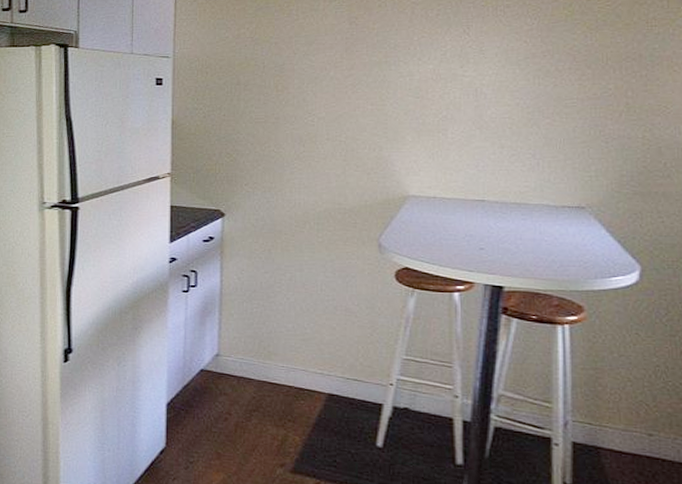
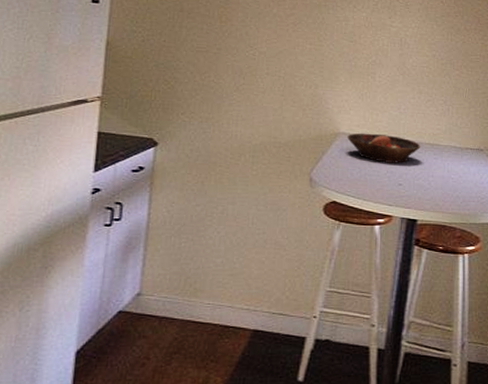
bowl: none [418,194,505,226] -> present [347,132,421,163]

